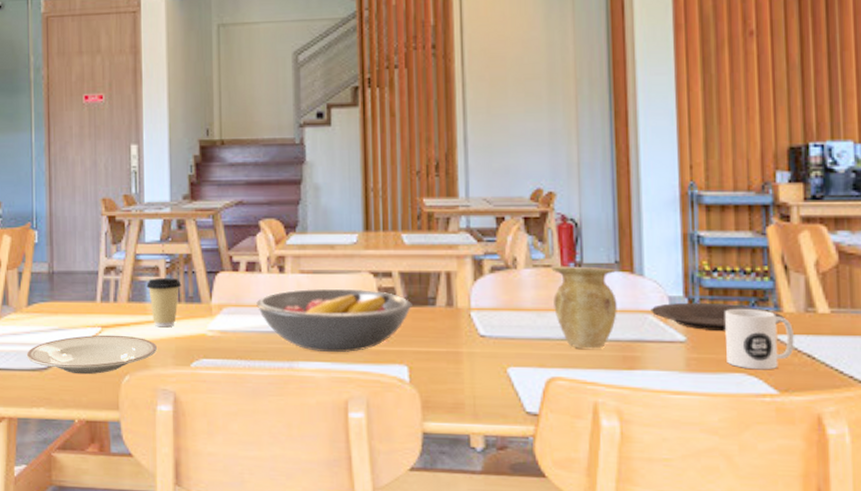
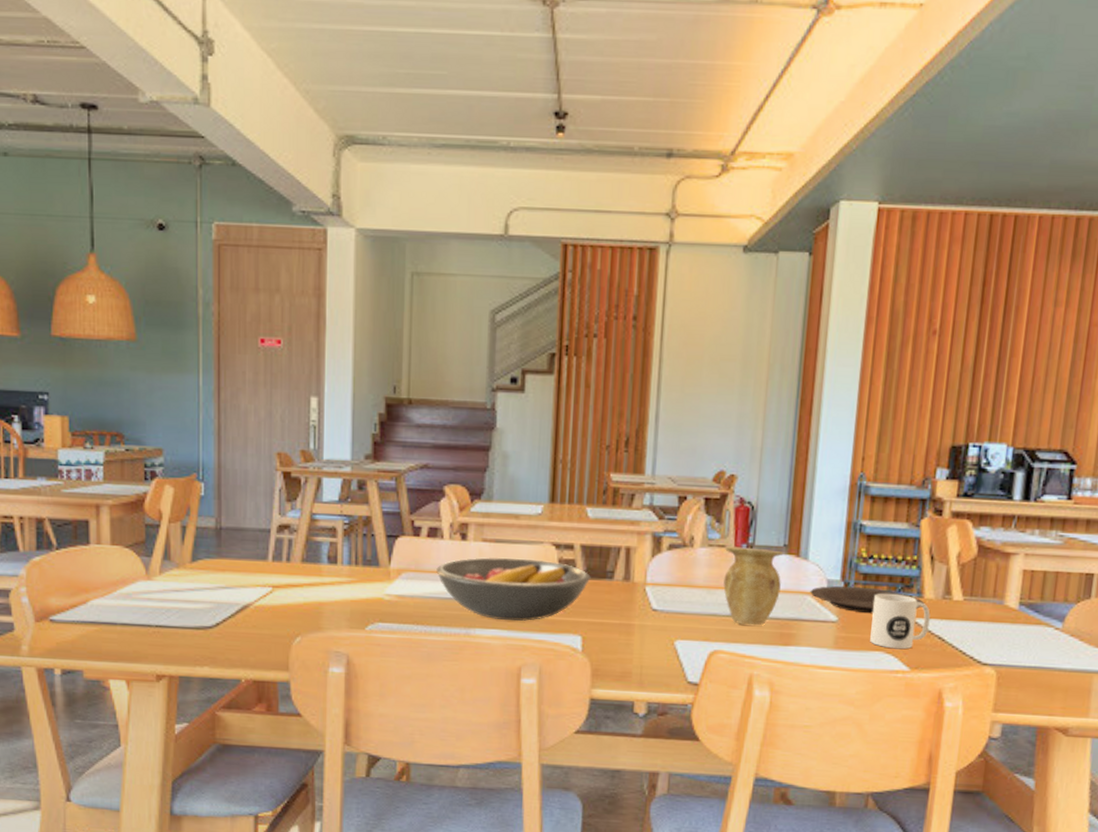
plate: present [26,335,158,375] -> none [189,595,332,635]
coffee cup: present [146,277,182,328] -> none [322,538,360,590]

